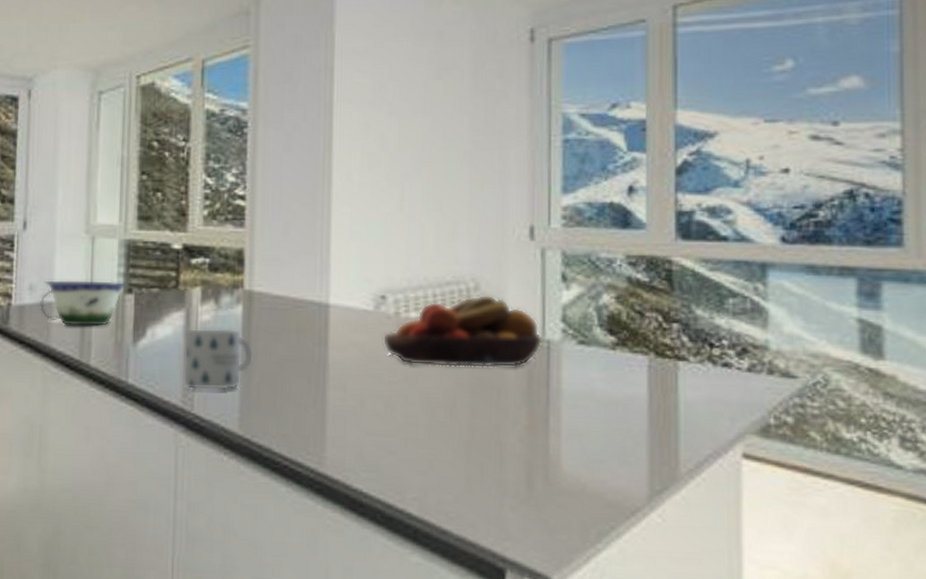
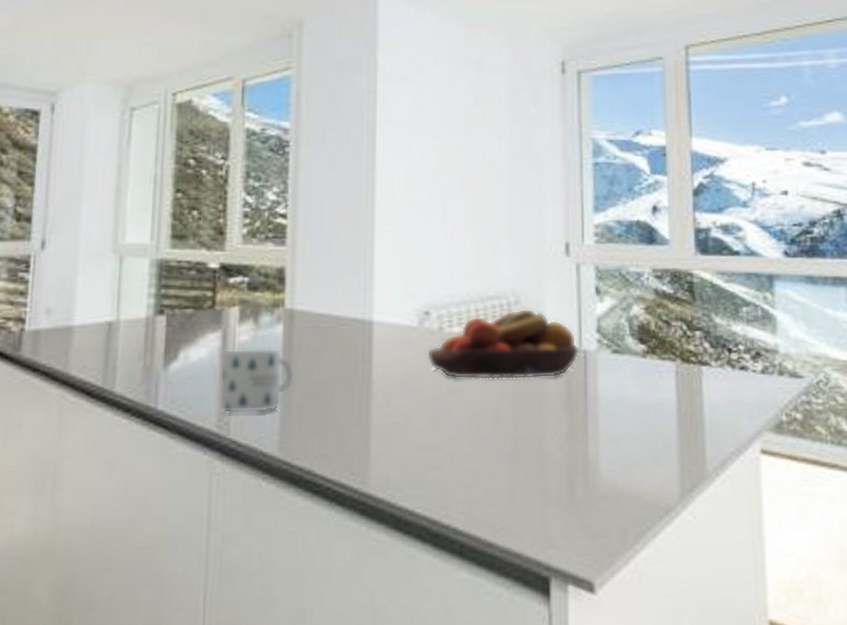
bowl: present [40,280,127,326] -> none [58,302,158,350]

